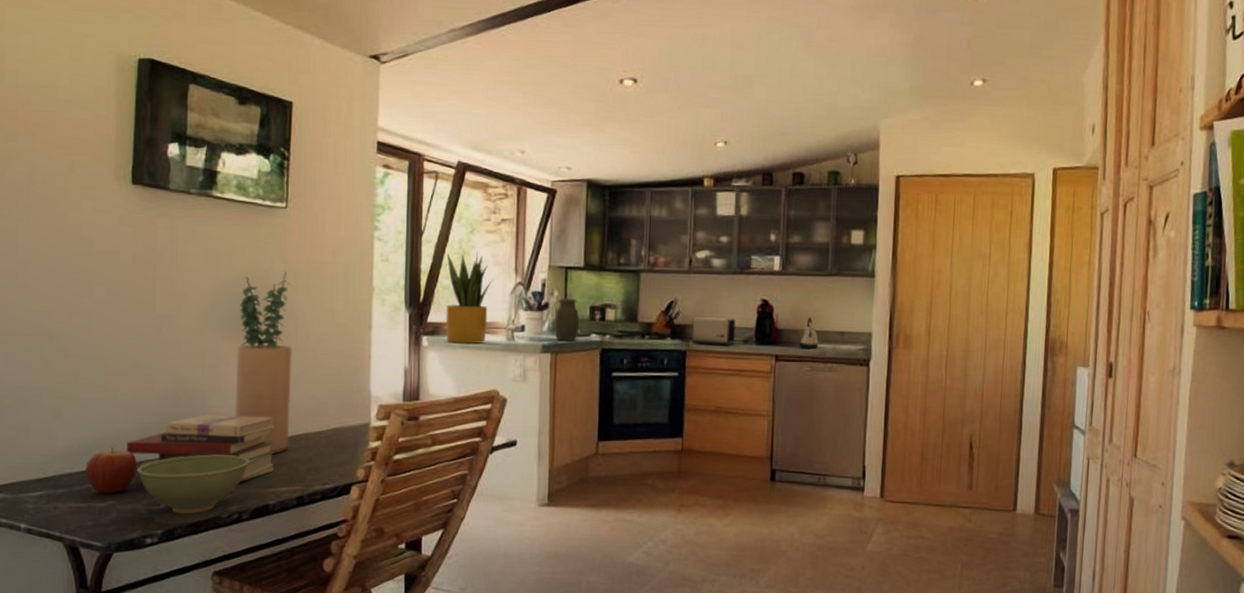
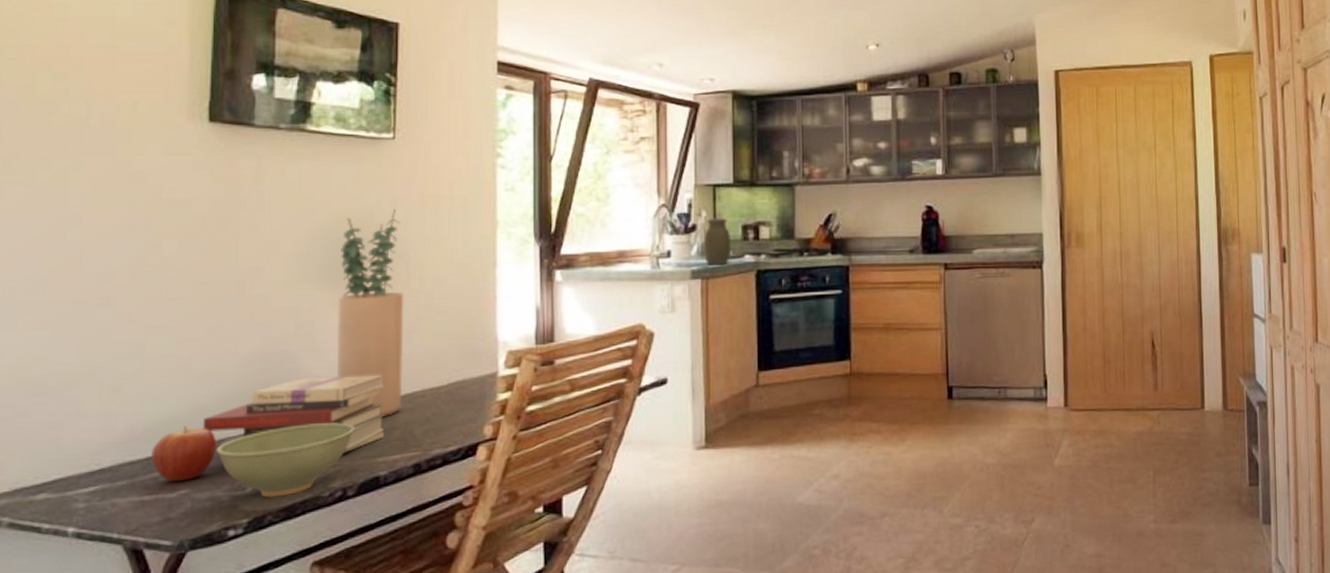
planter: present [445,251,492,344] -> none [580,174,632,276]
toaster: present [692,317,736,346] -> none [854,227,900,258]
kettle: present [798,316,819,350] -> none [967,220,989,256]

